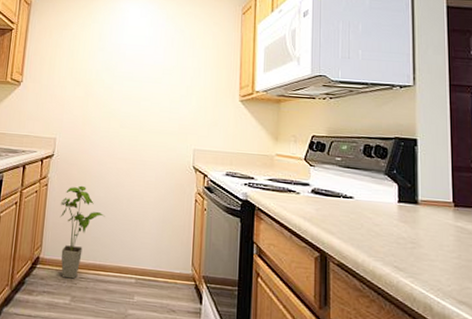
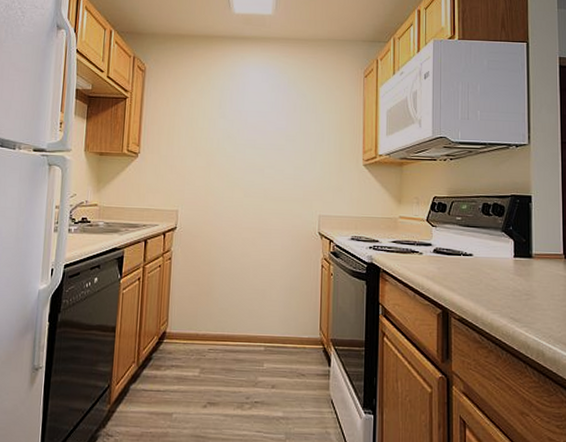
house plant: present [60,185,105,279] -> none [185,257,232,351]

